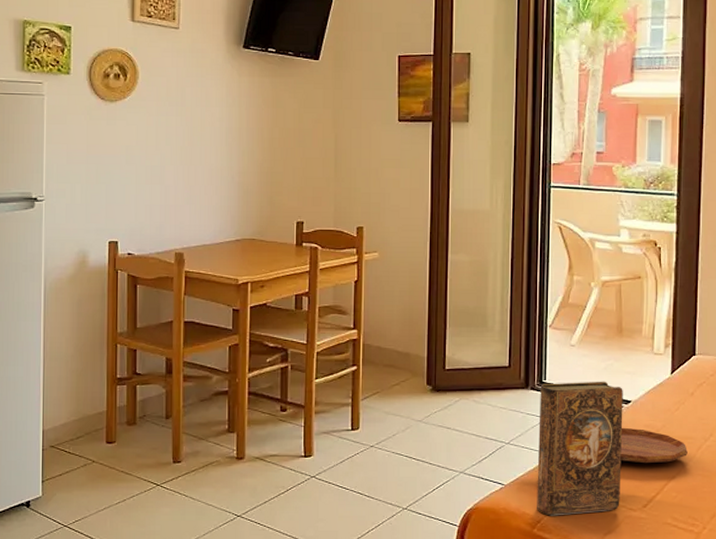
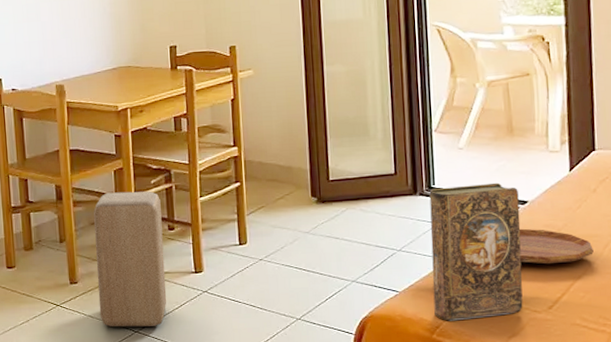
stool: none [202,369,275,511] -> present [94,191,167,327]

